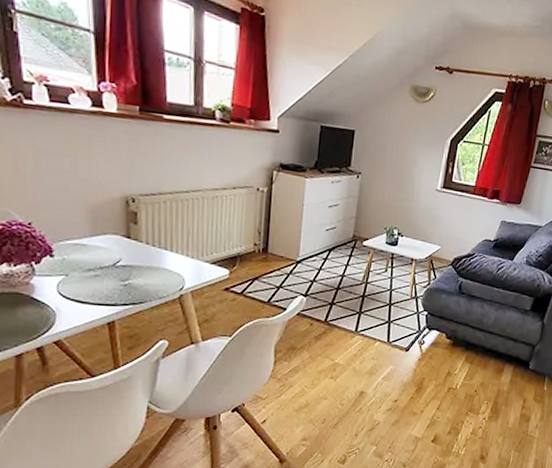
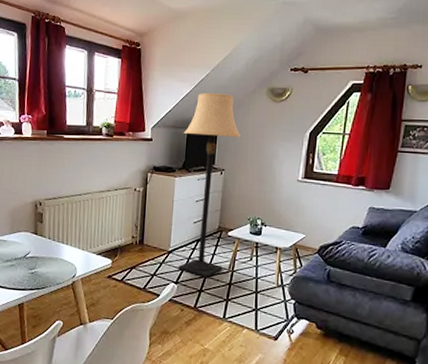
lamp: none [308,81,381,290] -> present [178,93,241,278]

